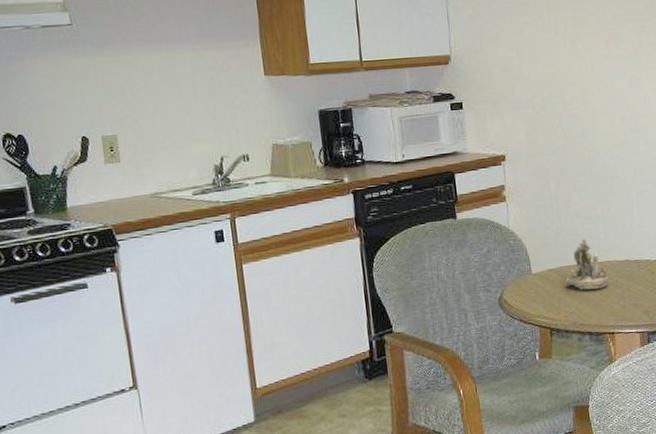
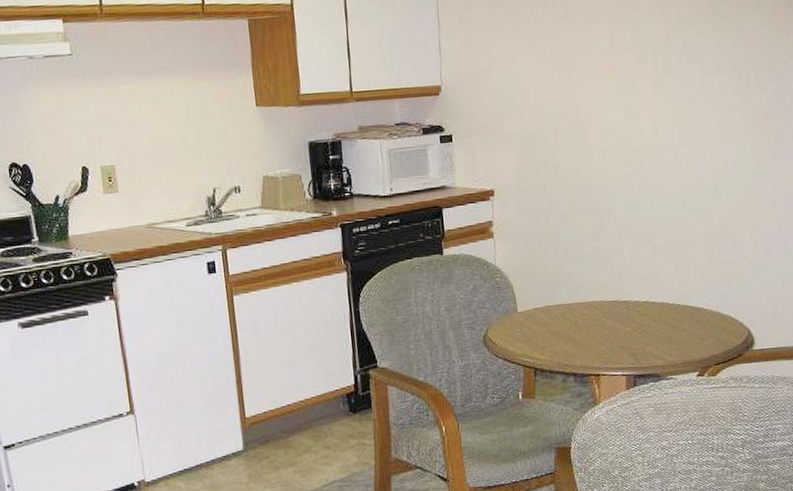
succulent planter: present [565,238,609,290] -> none [551,277,596,331]

